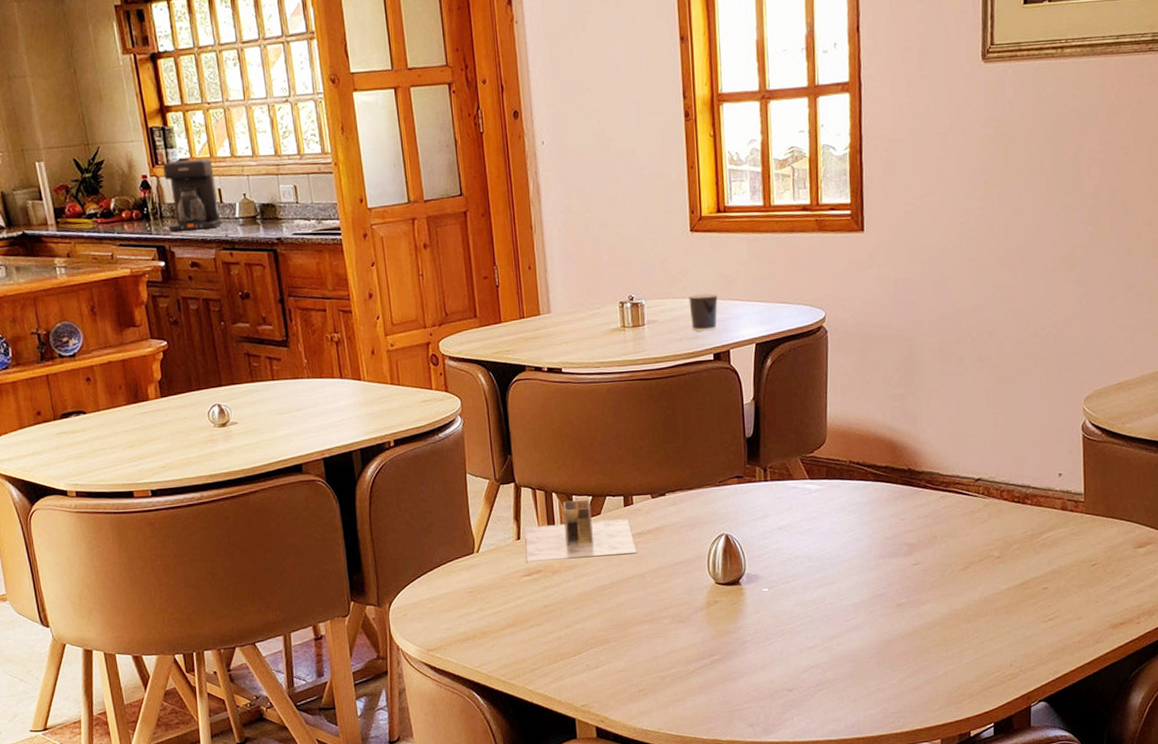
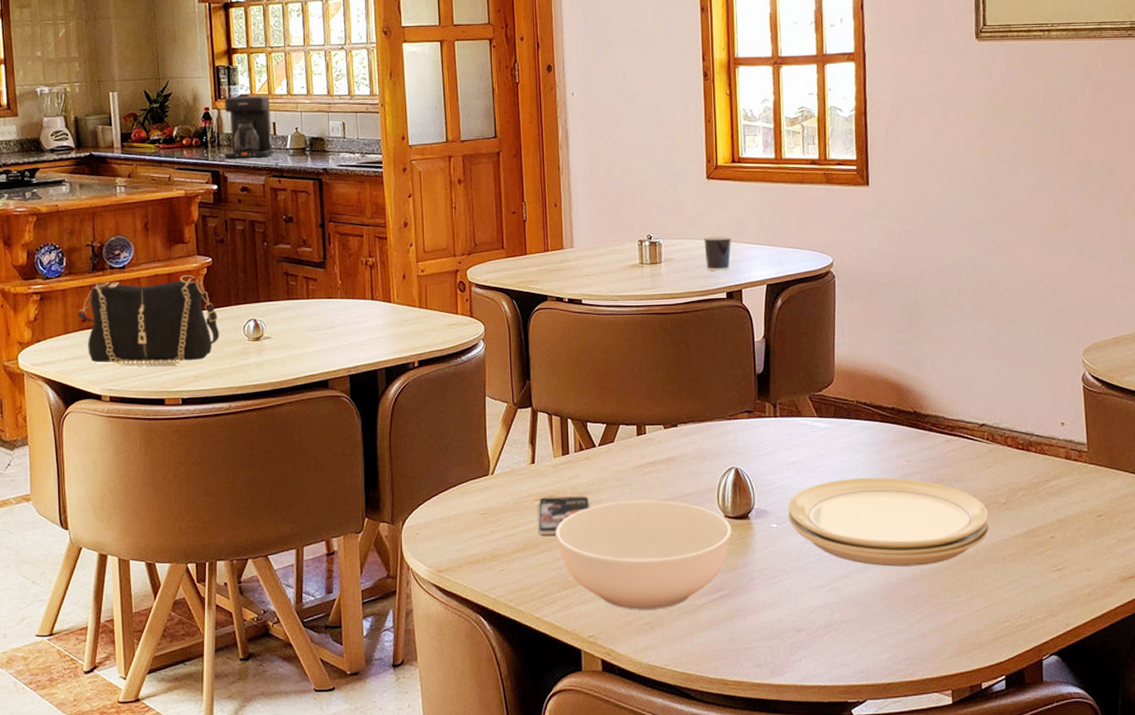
handbag: none [31,360,184,460] -> present [77,275,220,367]
napkin holder: present [525,496,637,562] -> none [539,423,648,486]
smartphone: none [526,569,579,611] -> present [538,496,590,535]
bowl: none [544,570,724,679] -> present [555,500,733,610]
plate: none [779,537,983,625] -> present [787,477,990,567]

